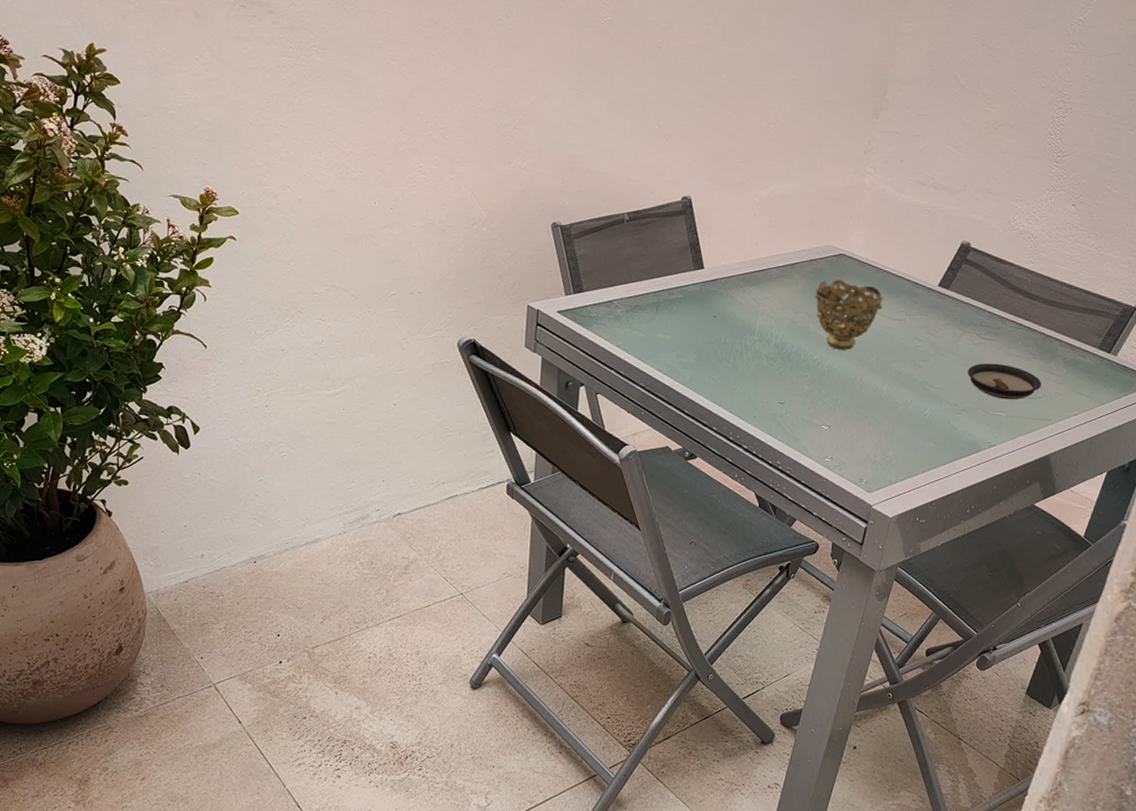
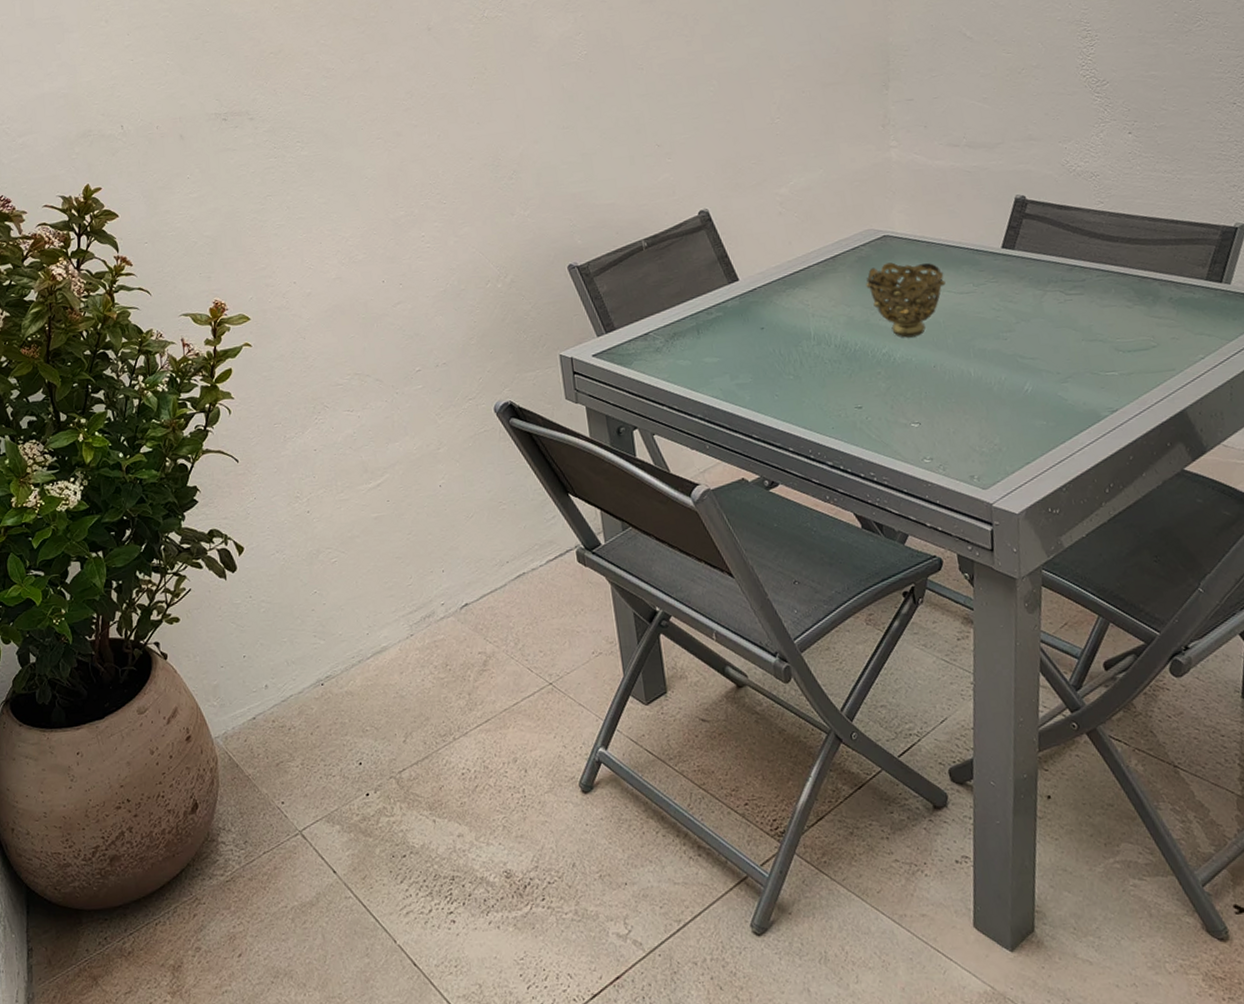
saucer: present [968,363,1042,400] -> none [1061,318,1152,357]

